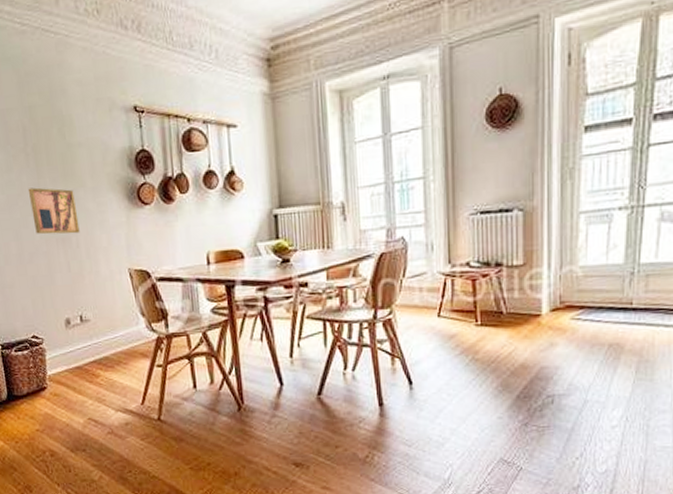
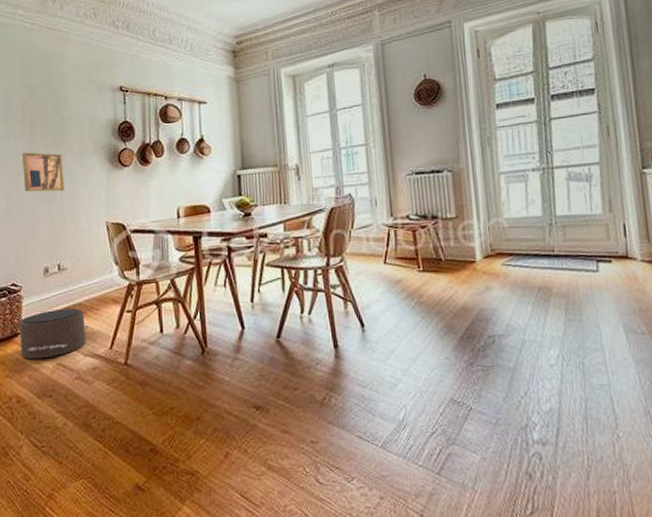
pouf: none [44,362,119,414] -> present [18,308,90,360]

